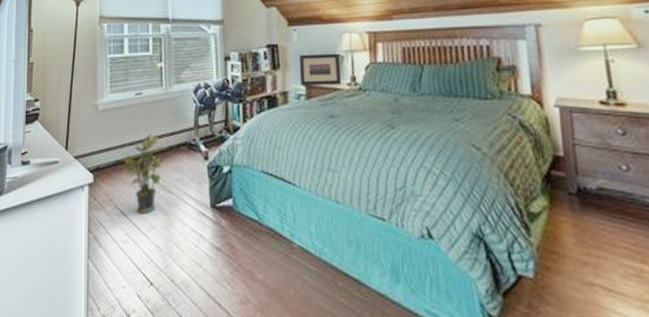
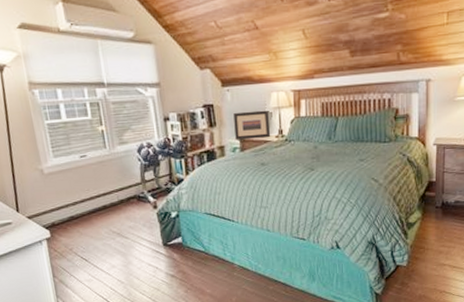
potted plant: present [123,133,166,213] -> none [78,190,118,257]

